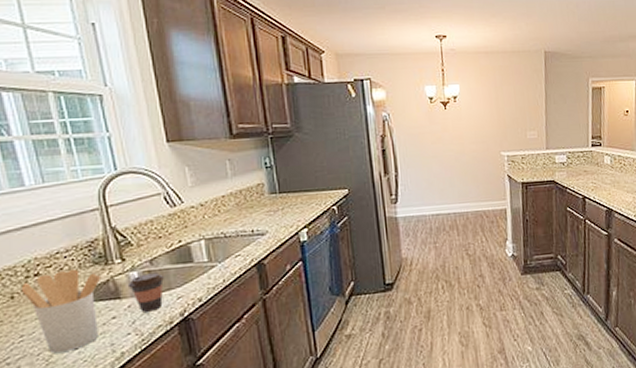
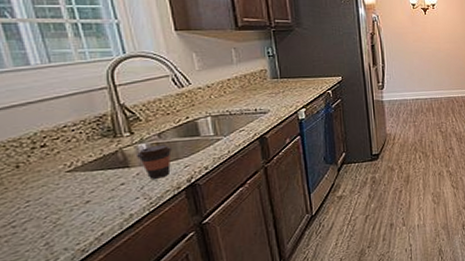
utensil holder: present [21,268,102,353] -> none [26,140,110,216]

